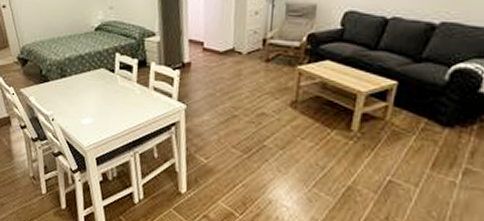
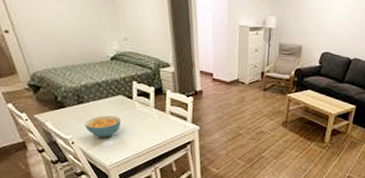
cereal bowl: none [65,90,101,115] -> present [84,115,121,138]

